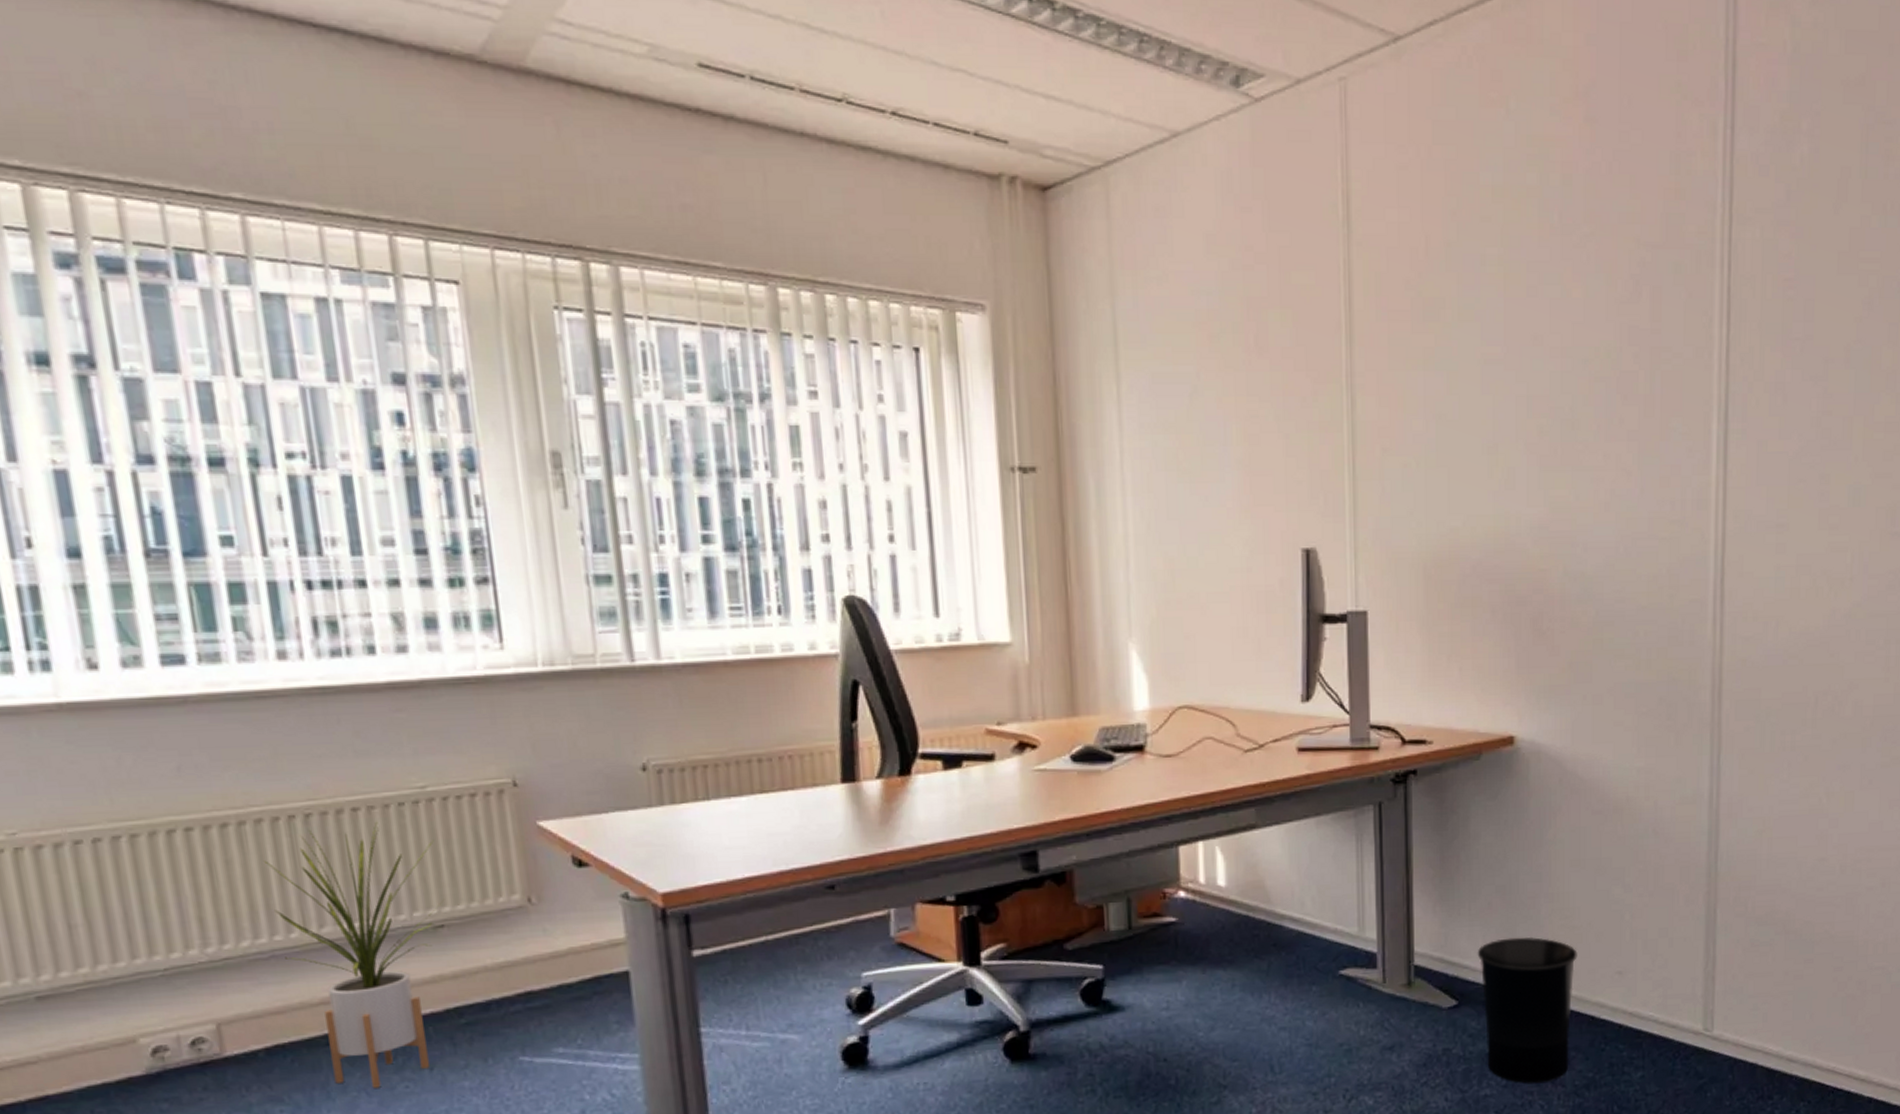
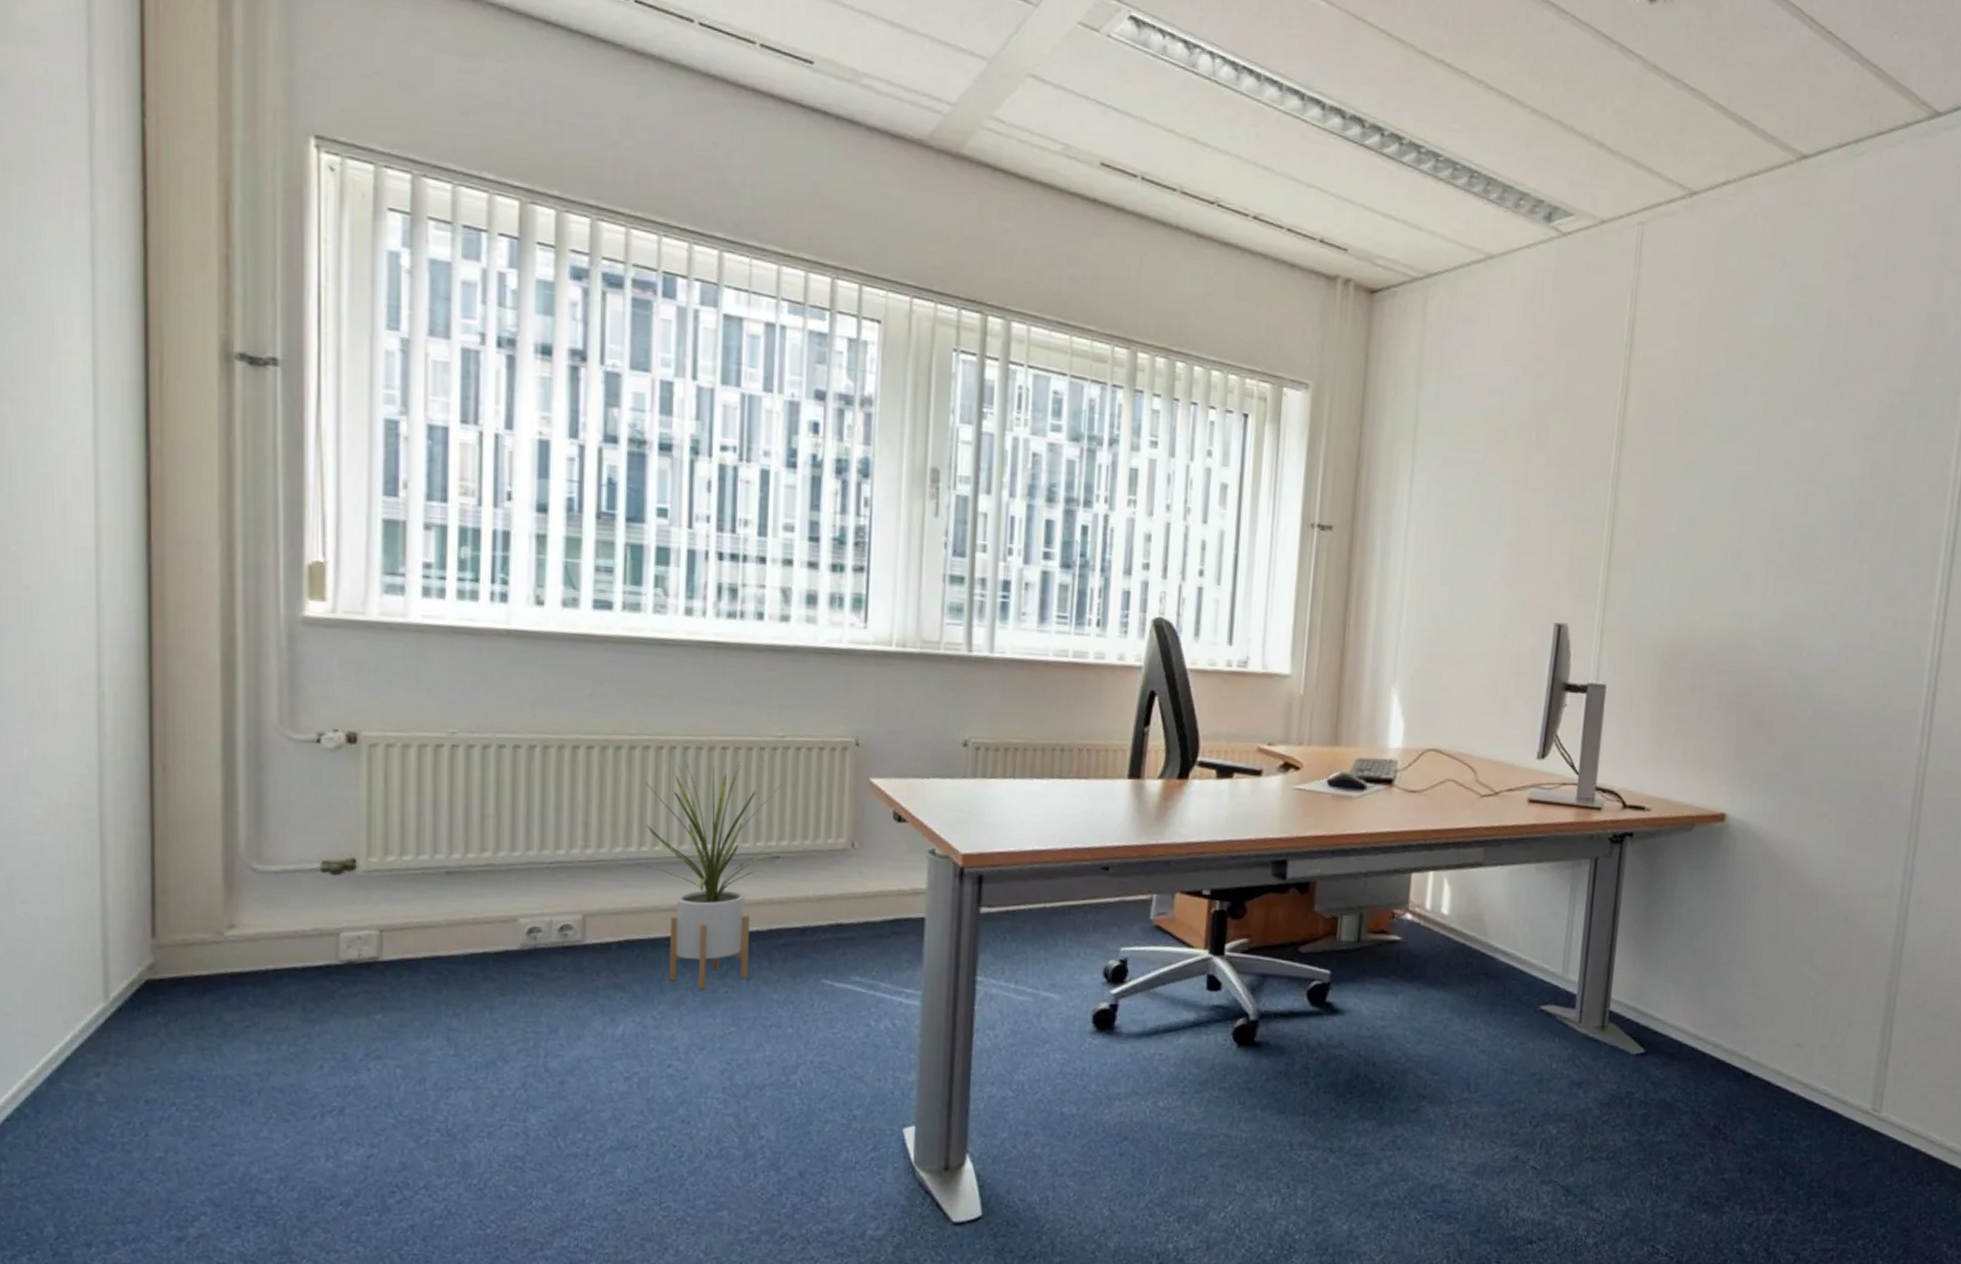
waste bin: present [1477,936,1577,1083] -> none [1665,997,1762,1137]

